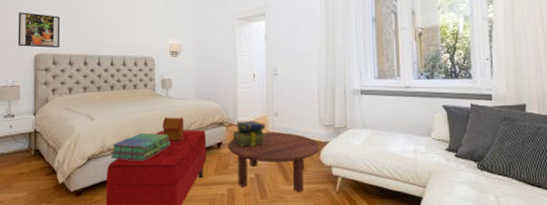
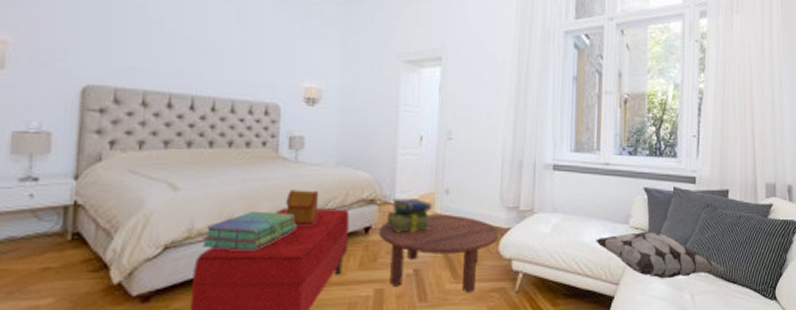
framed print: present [18,12,60,48] -> none [52,17,131,80]
decorative pillow: none [402,142,528,183] -> present [596,231,725,279]

